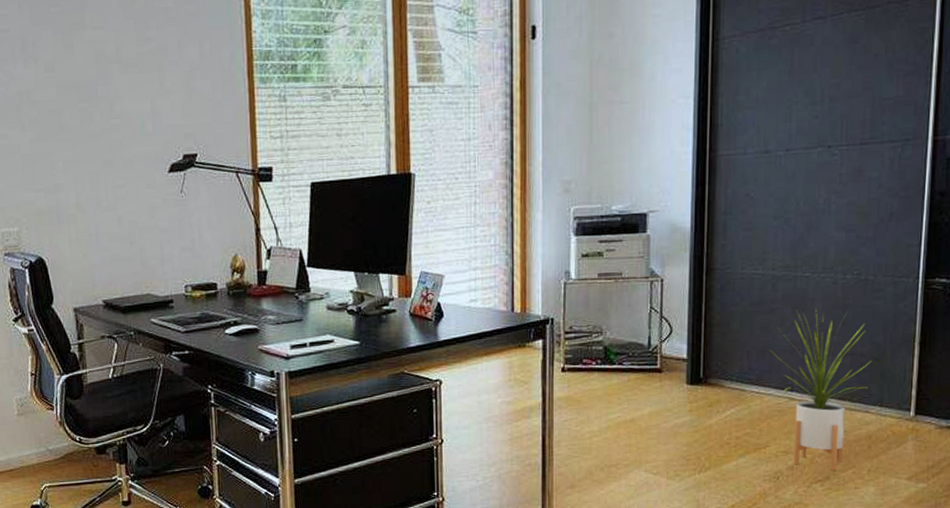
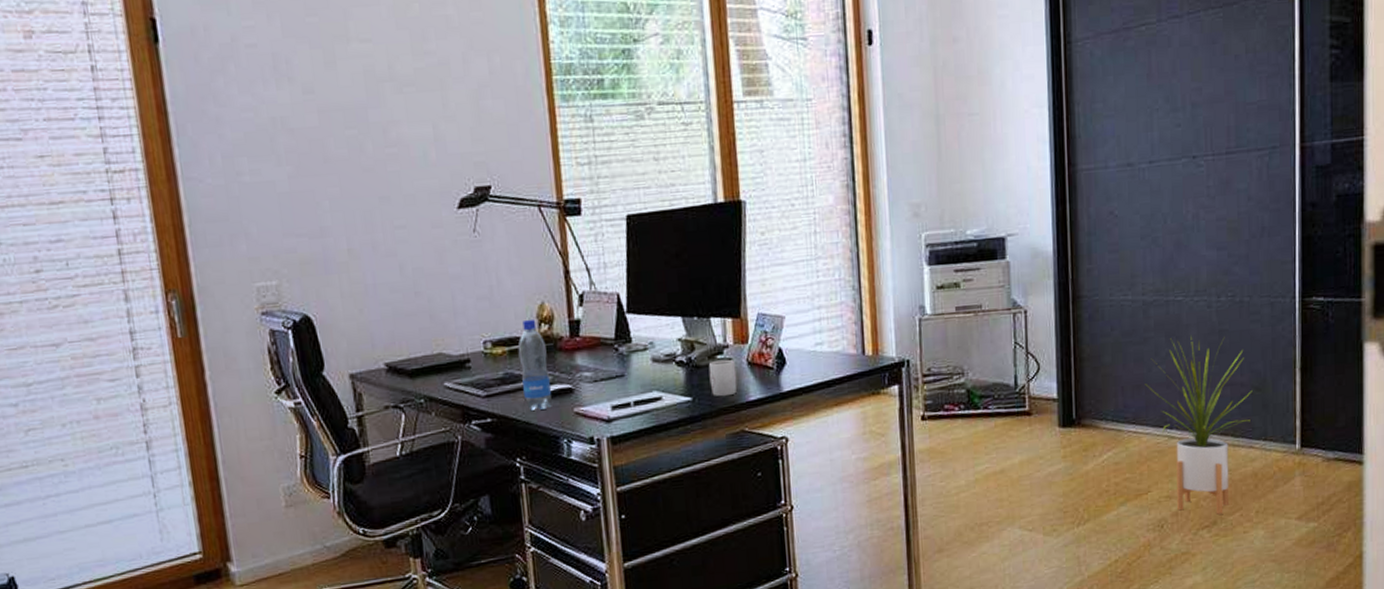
bottle: none [213,268,241,347] -> present [518,319,552,412]
mug: none [375,310,400,343] -> present [708,359,738,397]

